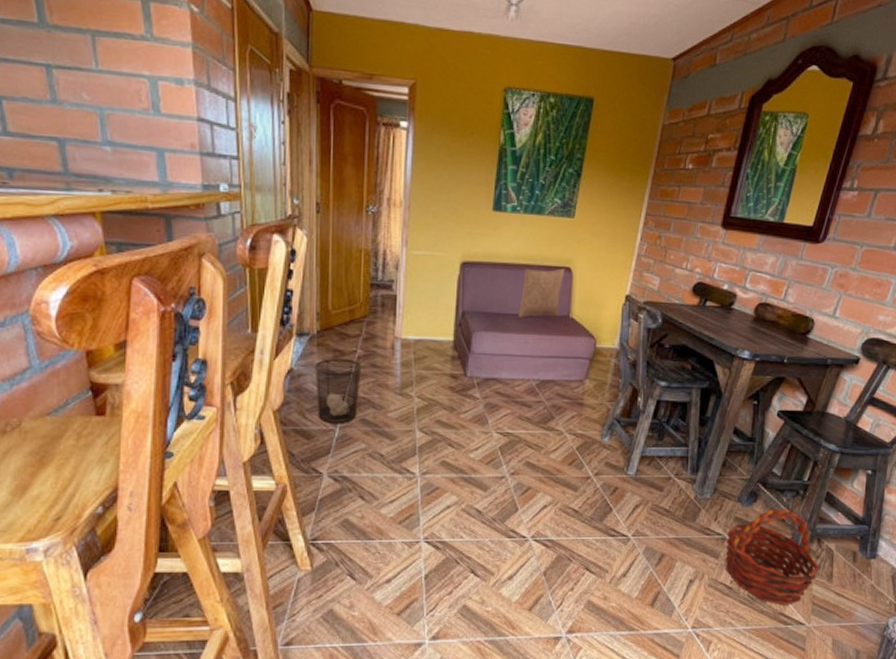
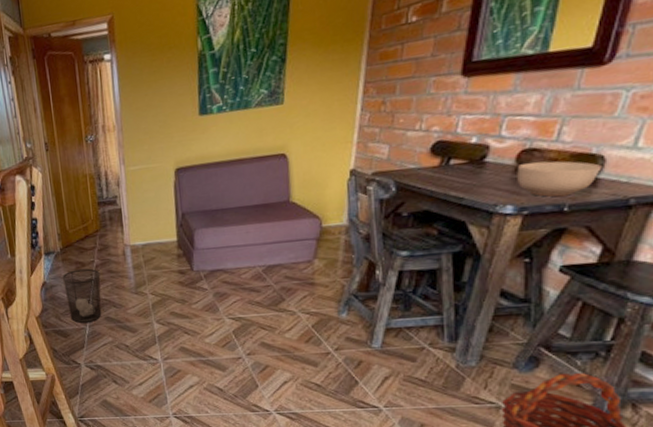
pillow: present [518,268,566,318] -> none [236,155,280,211]
bowl: none [754,314,812,350] -> present [517,160,602,198]

